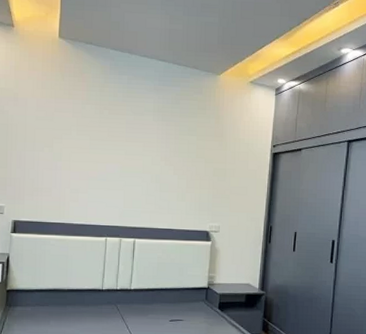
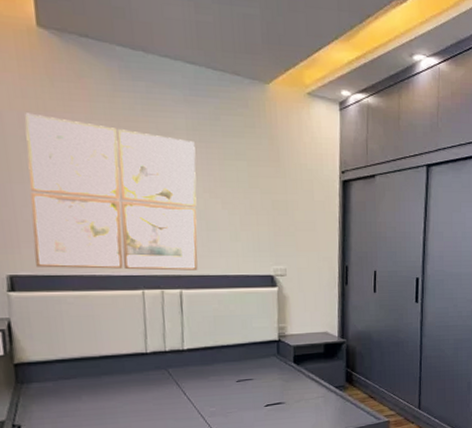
wall art: none [32,99,158,224] -> present [25,113,198,271]

